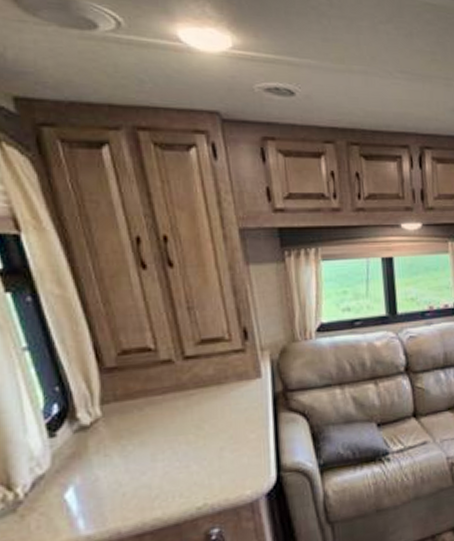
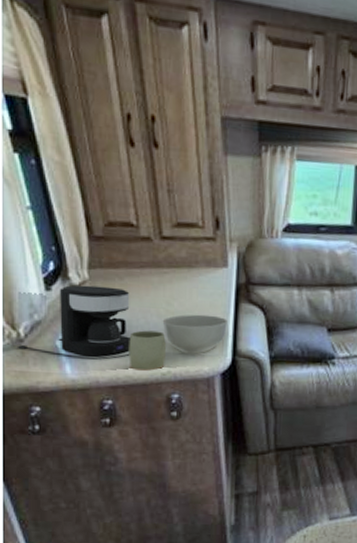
coffee maker: none [14,420,157,513] -> present [17,285,131,360]
mug: none [155,460,201,511] -> present [129,330,167,372]
bowl: none [192,431,268,480] -> present [162,314,228,354]

